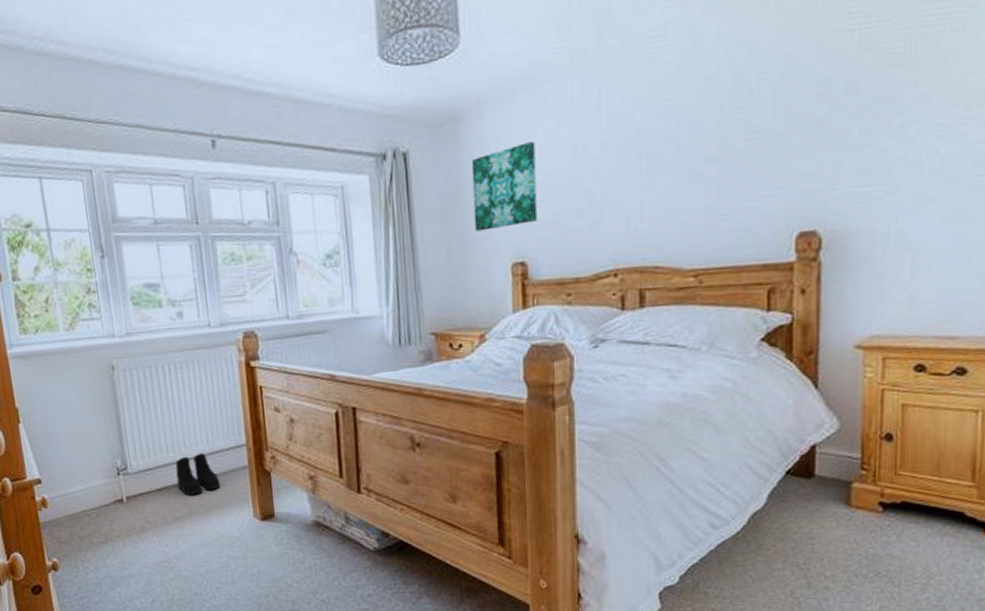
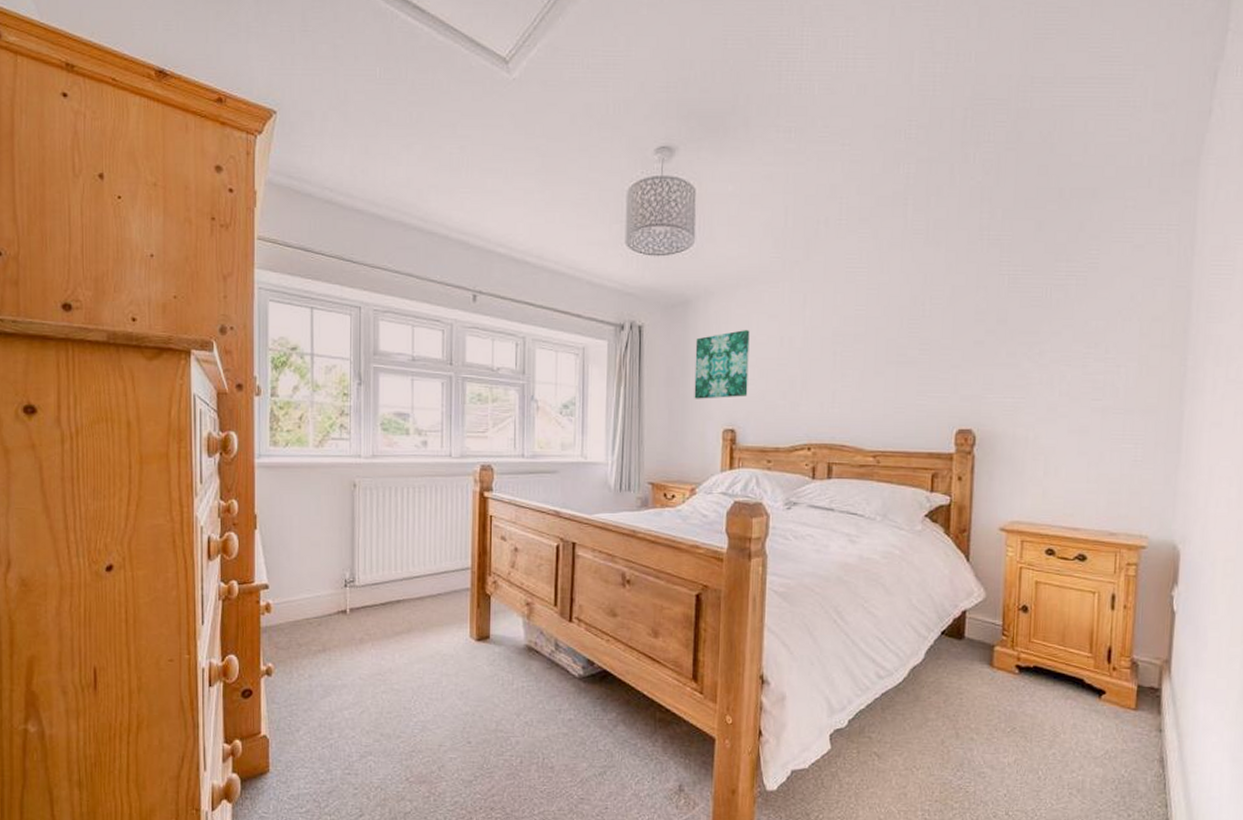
boots: present [175,453,221,495] -> none [401,572,443,612]

